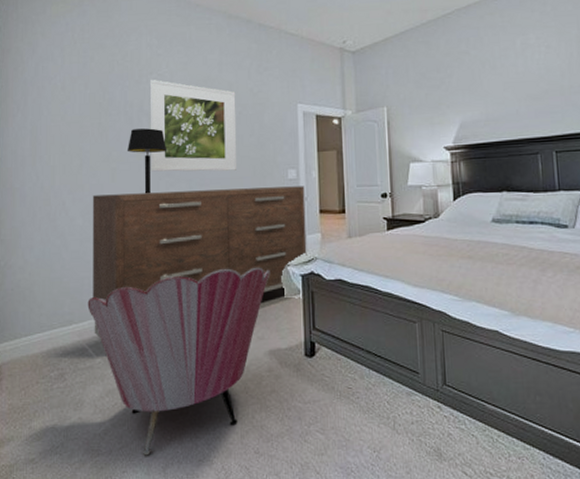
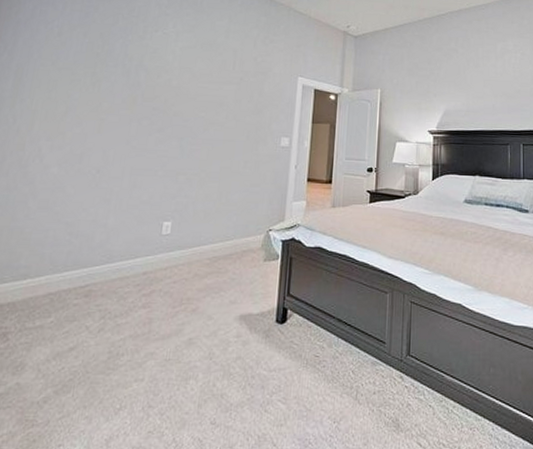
armchair: present [87,267,271,456] -> none [48,230,252,427]
dresser: present [92,186,307,338] -> none [50,144,296,295]
table lamp: present [126,128,168,194] -> none [118,82,162,148]
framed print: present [149,79,237,172] -> none [141,36,240,133]

